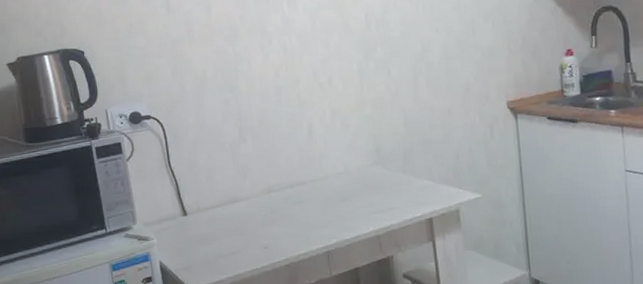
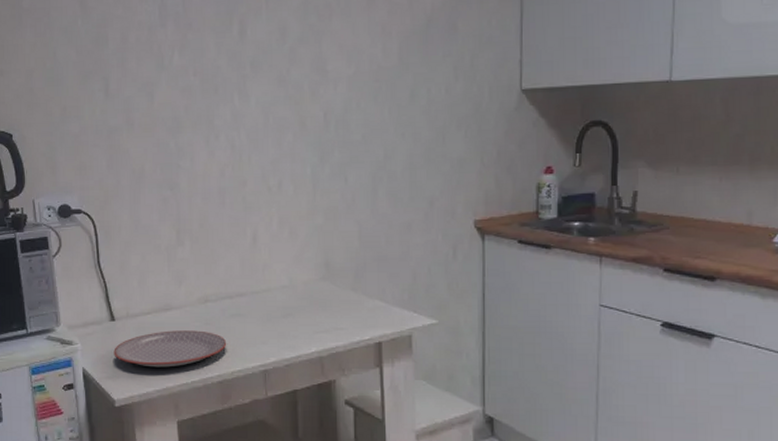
plate: none [187,219,292,256] -> present [114,330,227,368]

